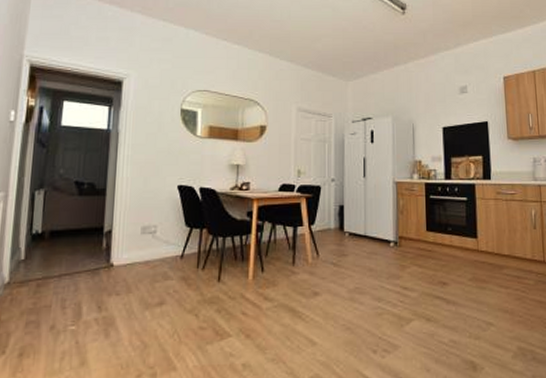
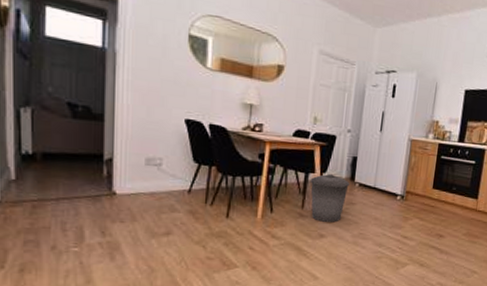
trash can: none [299,225,339,278] -> present [310,173,349,223]

